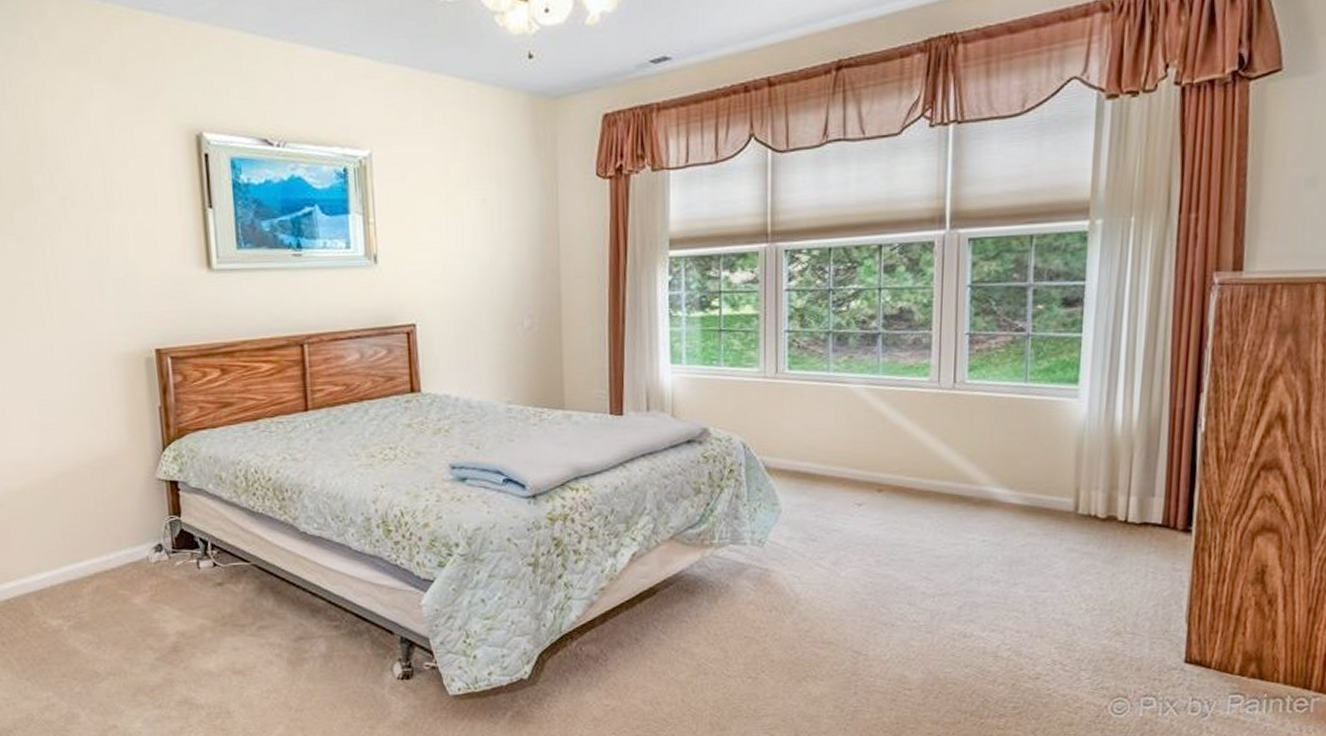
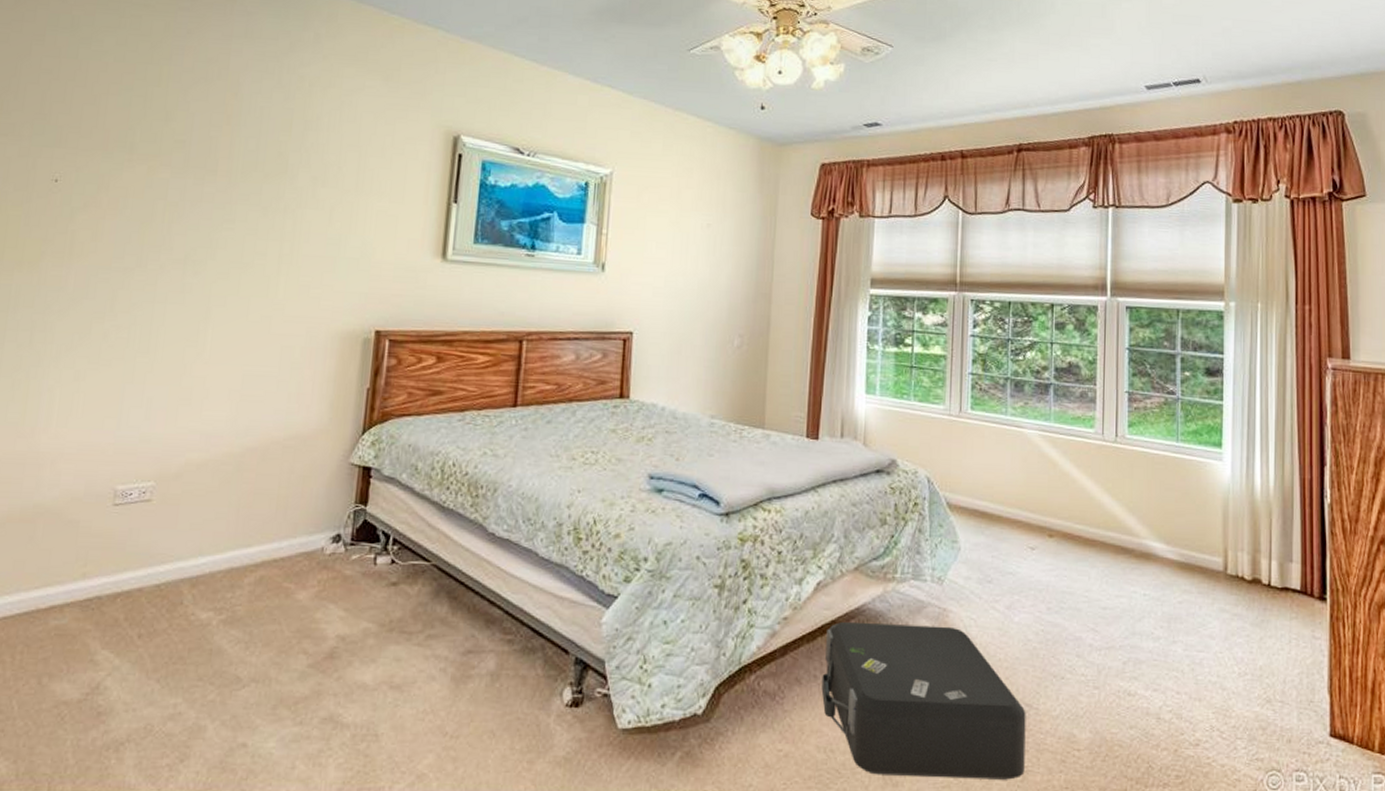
suitcase: none [643,585,855,722] -> present [821,621,1026,780]

